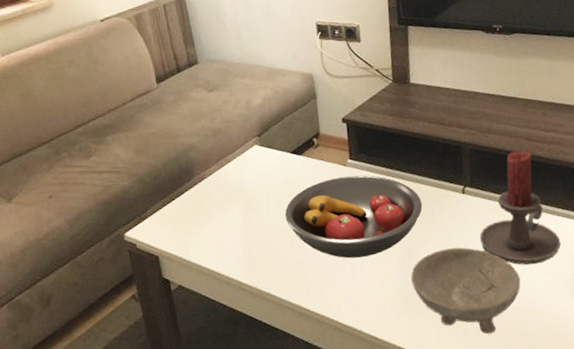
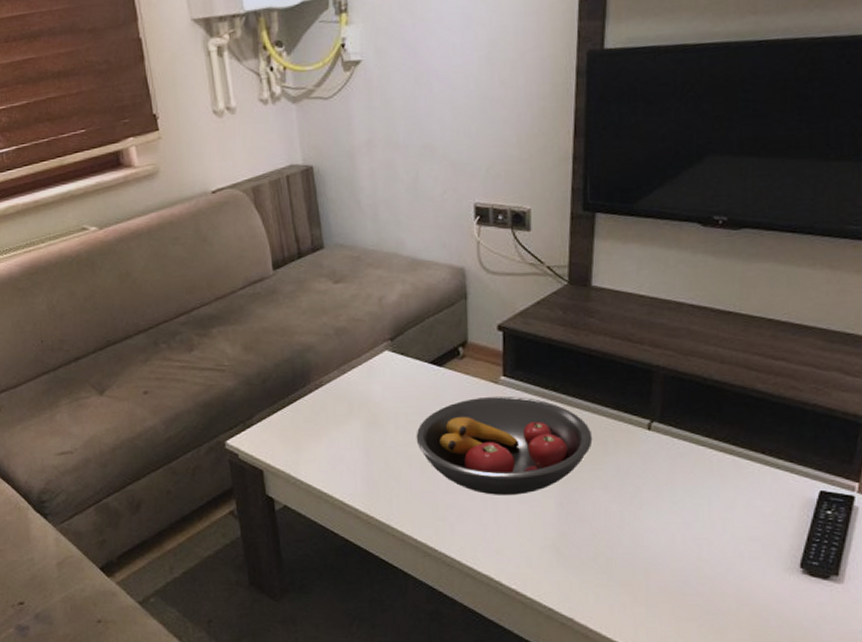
bowl: present [411,247,521,335] -> none [569,496,715,605]
candle holder: present [479,151,561,265] -> none [665,382,778,527]

